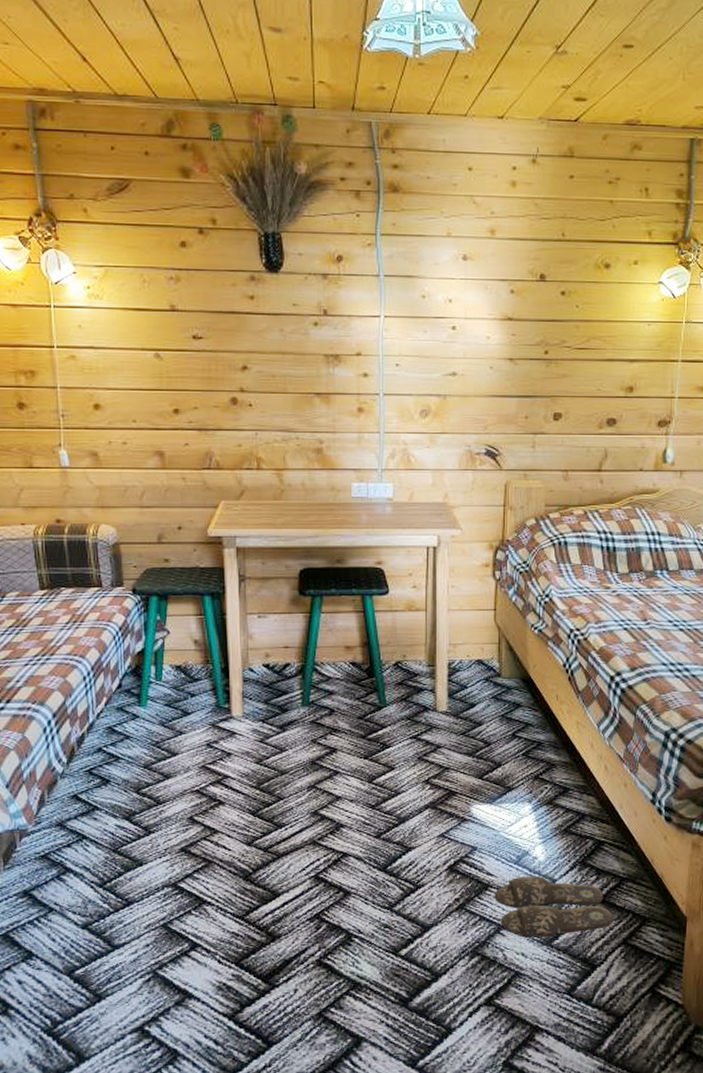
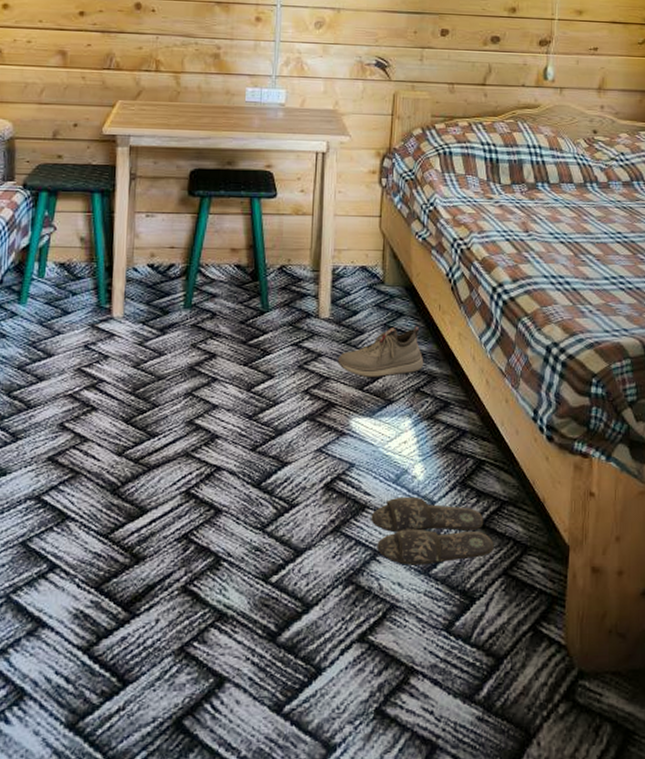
athletic shoe: none [456,717,543,766] -> present [337,326,424,377]

